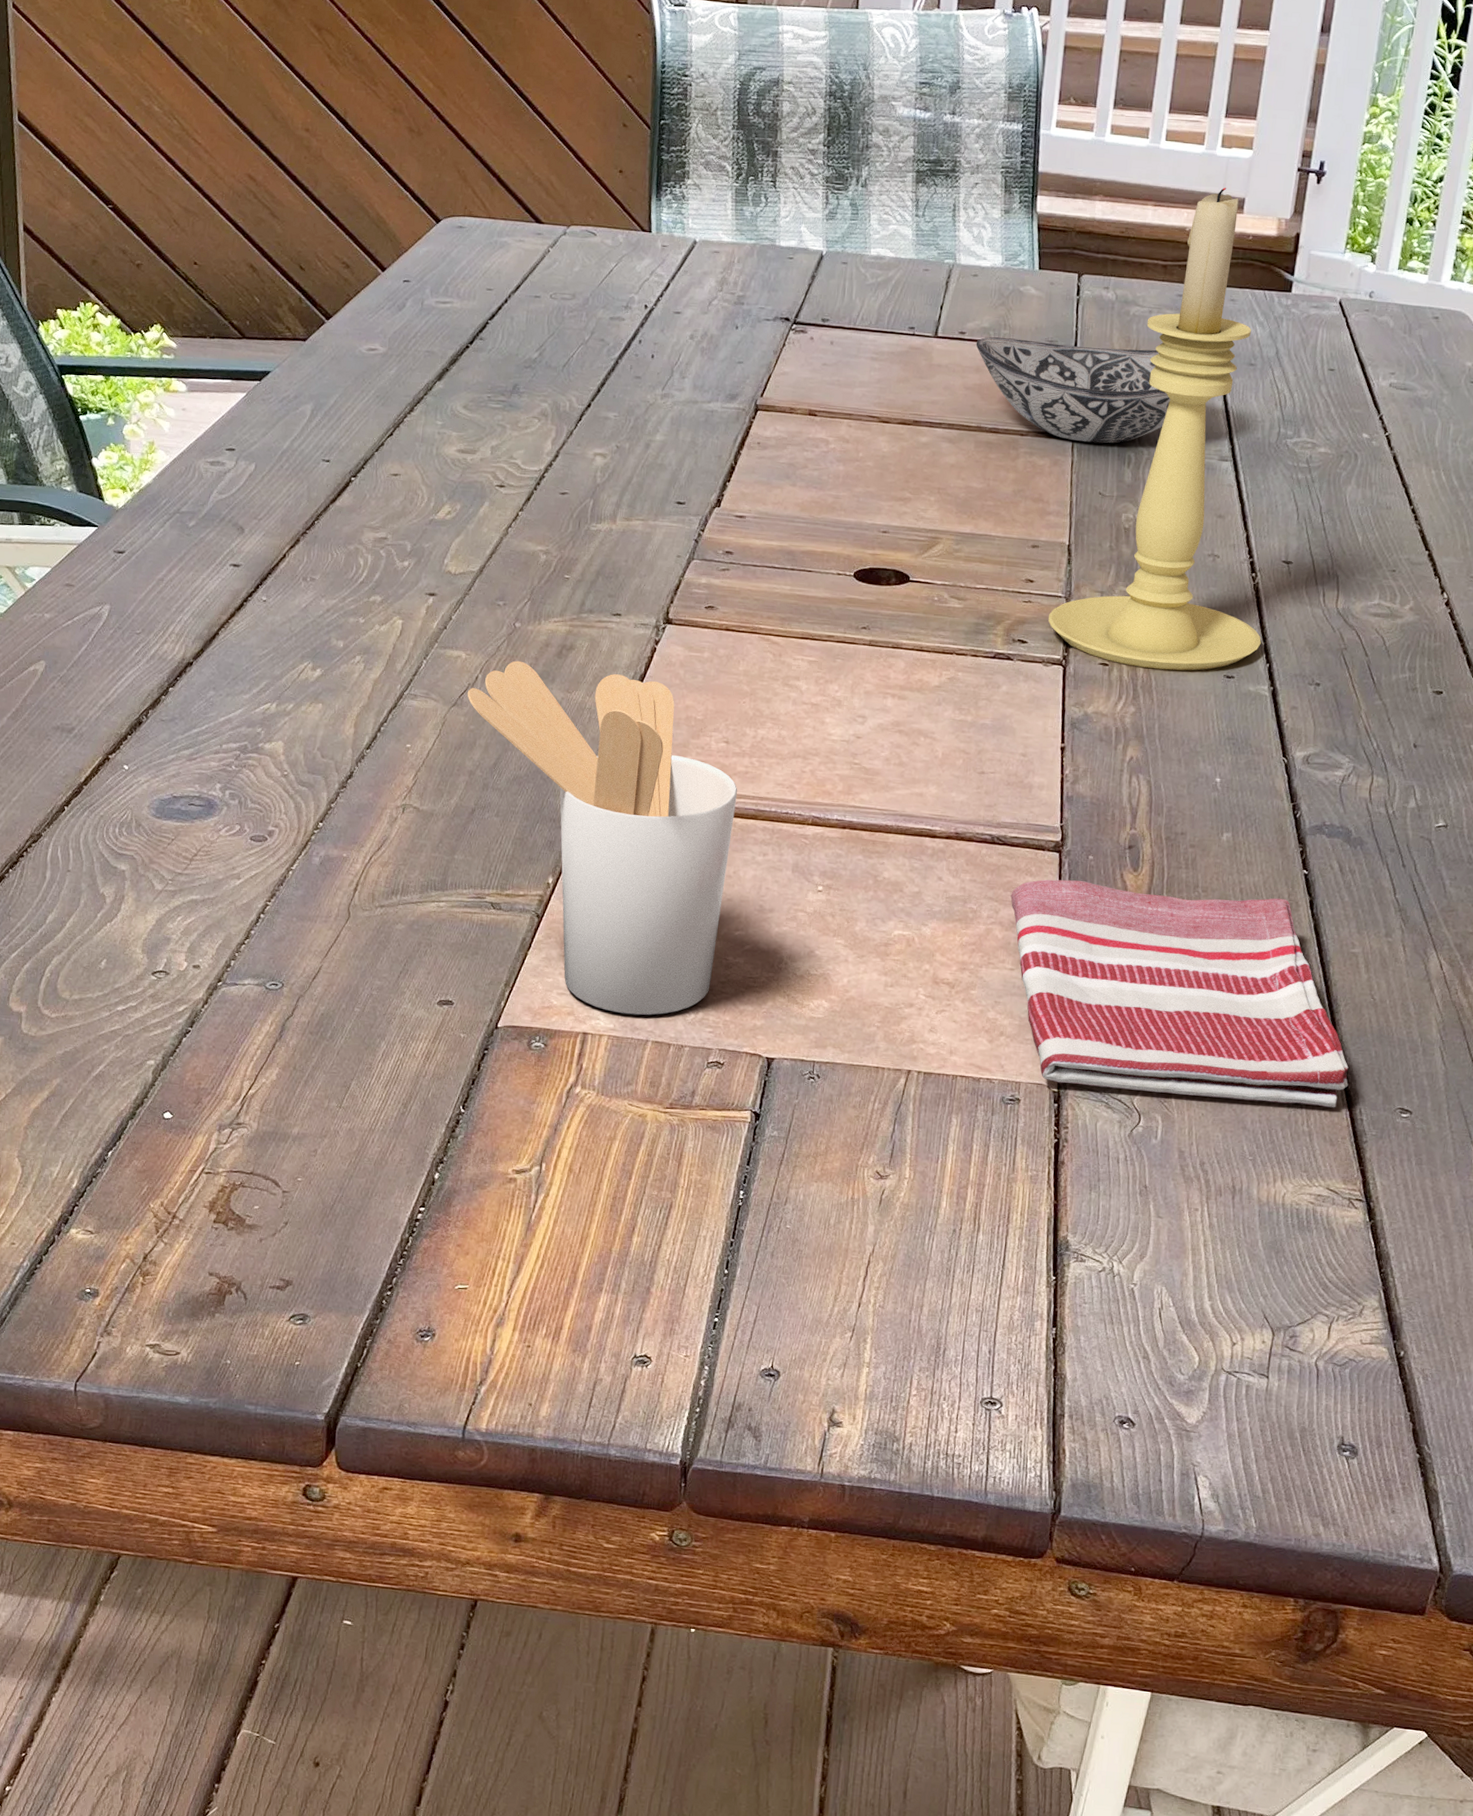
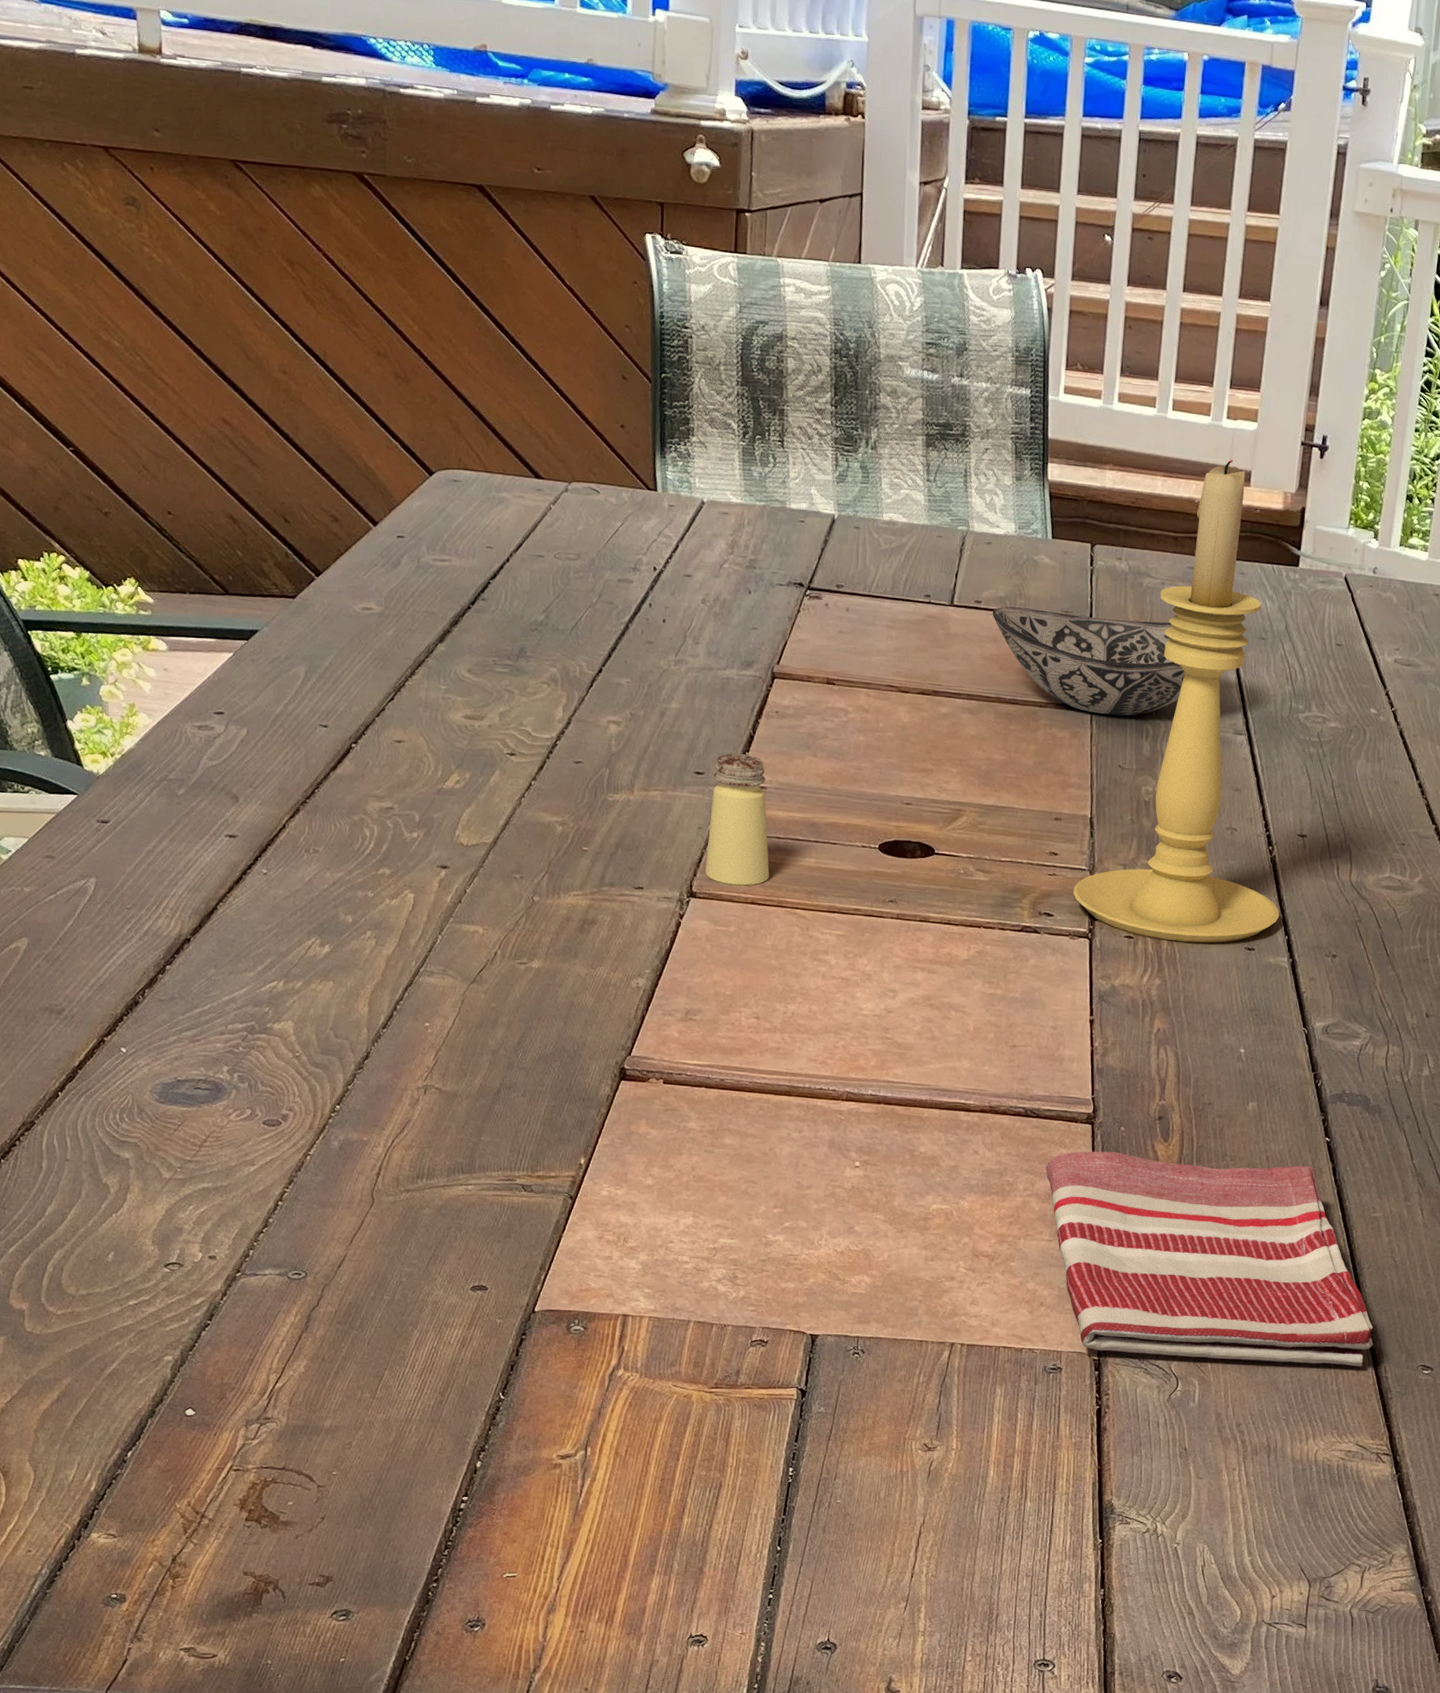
utensil holder: present [467,660,738,1016] -> none [486,935,771,1296]
saltshaker: none [682,483,745,613] -> present [705,753,770,886]

